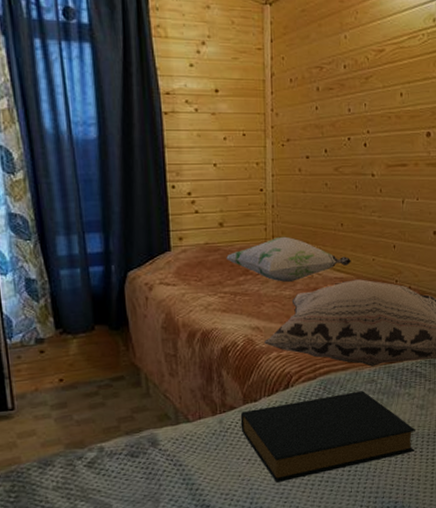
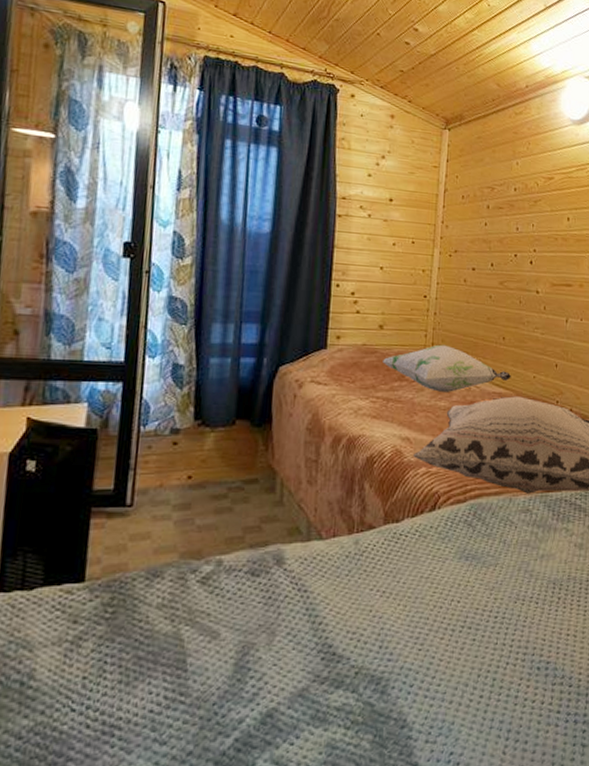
hardback book: present [240,391,416,482] -> none [378,521,574,623]

